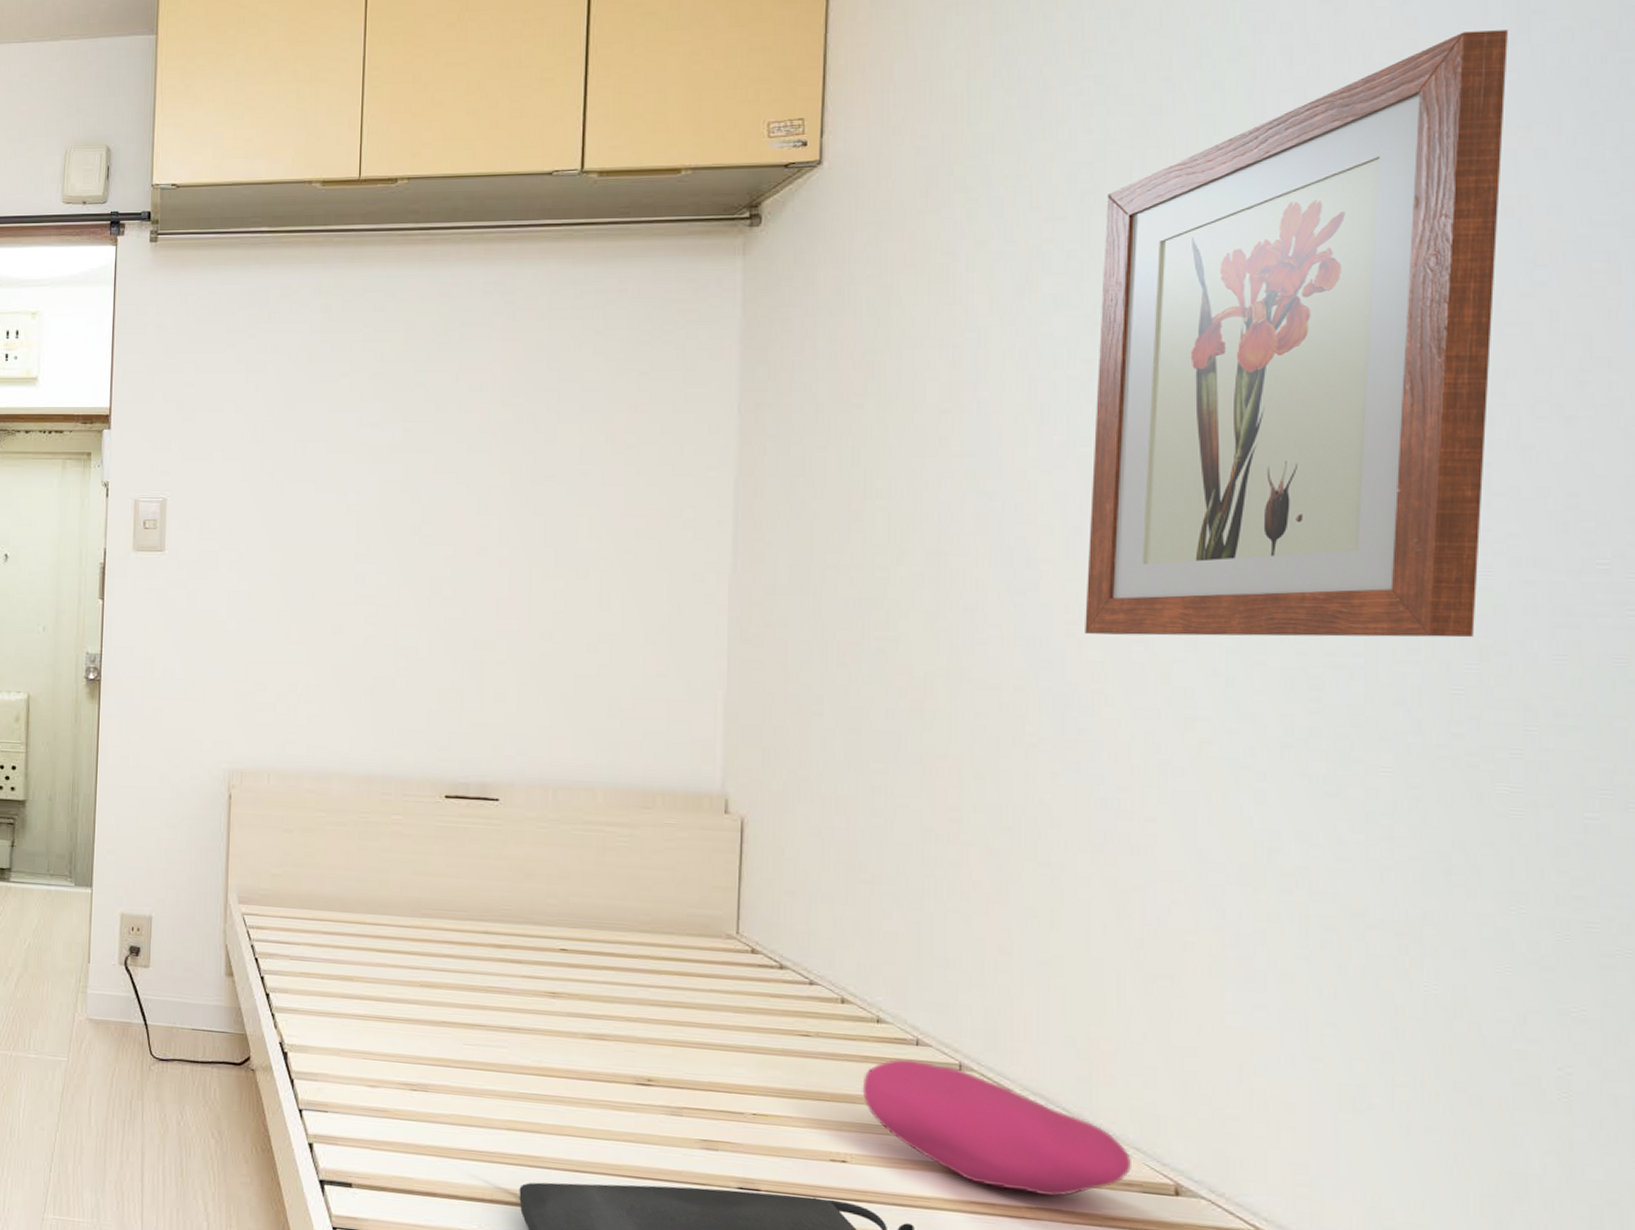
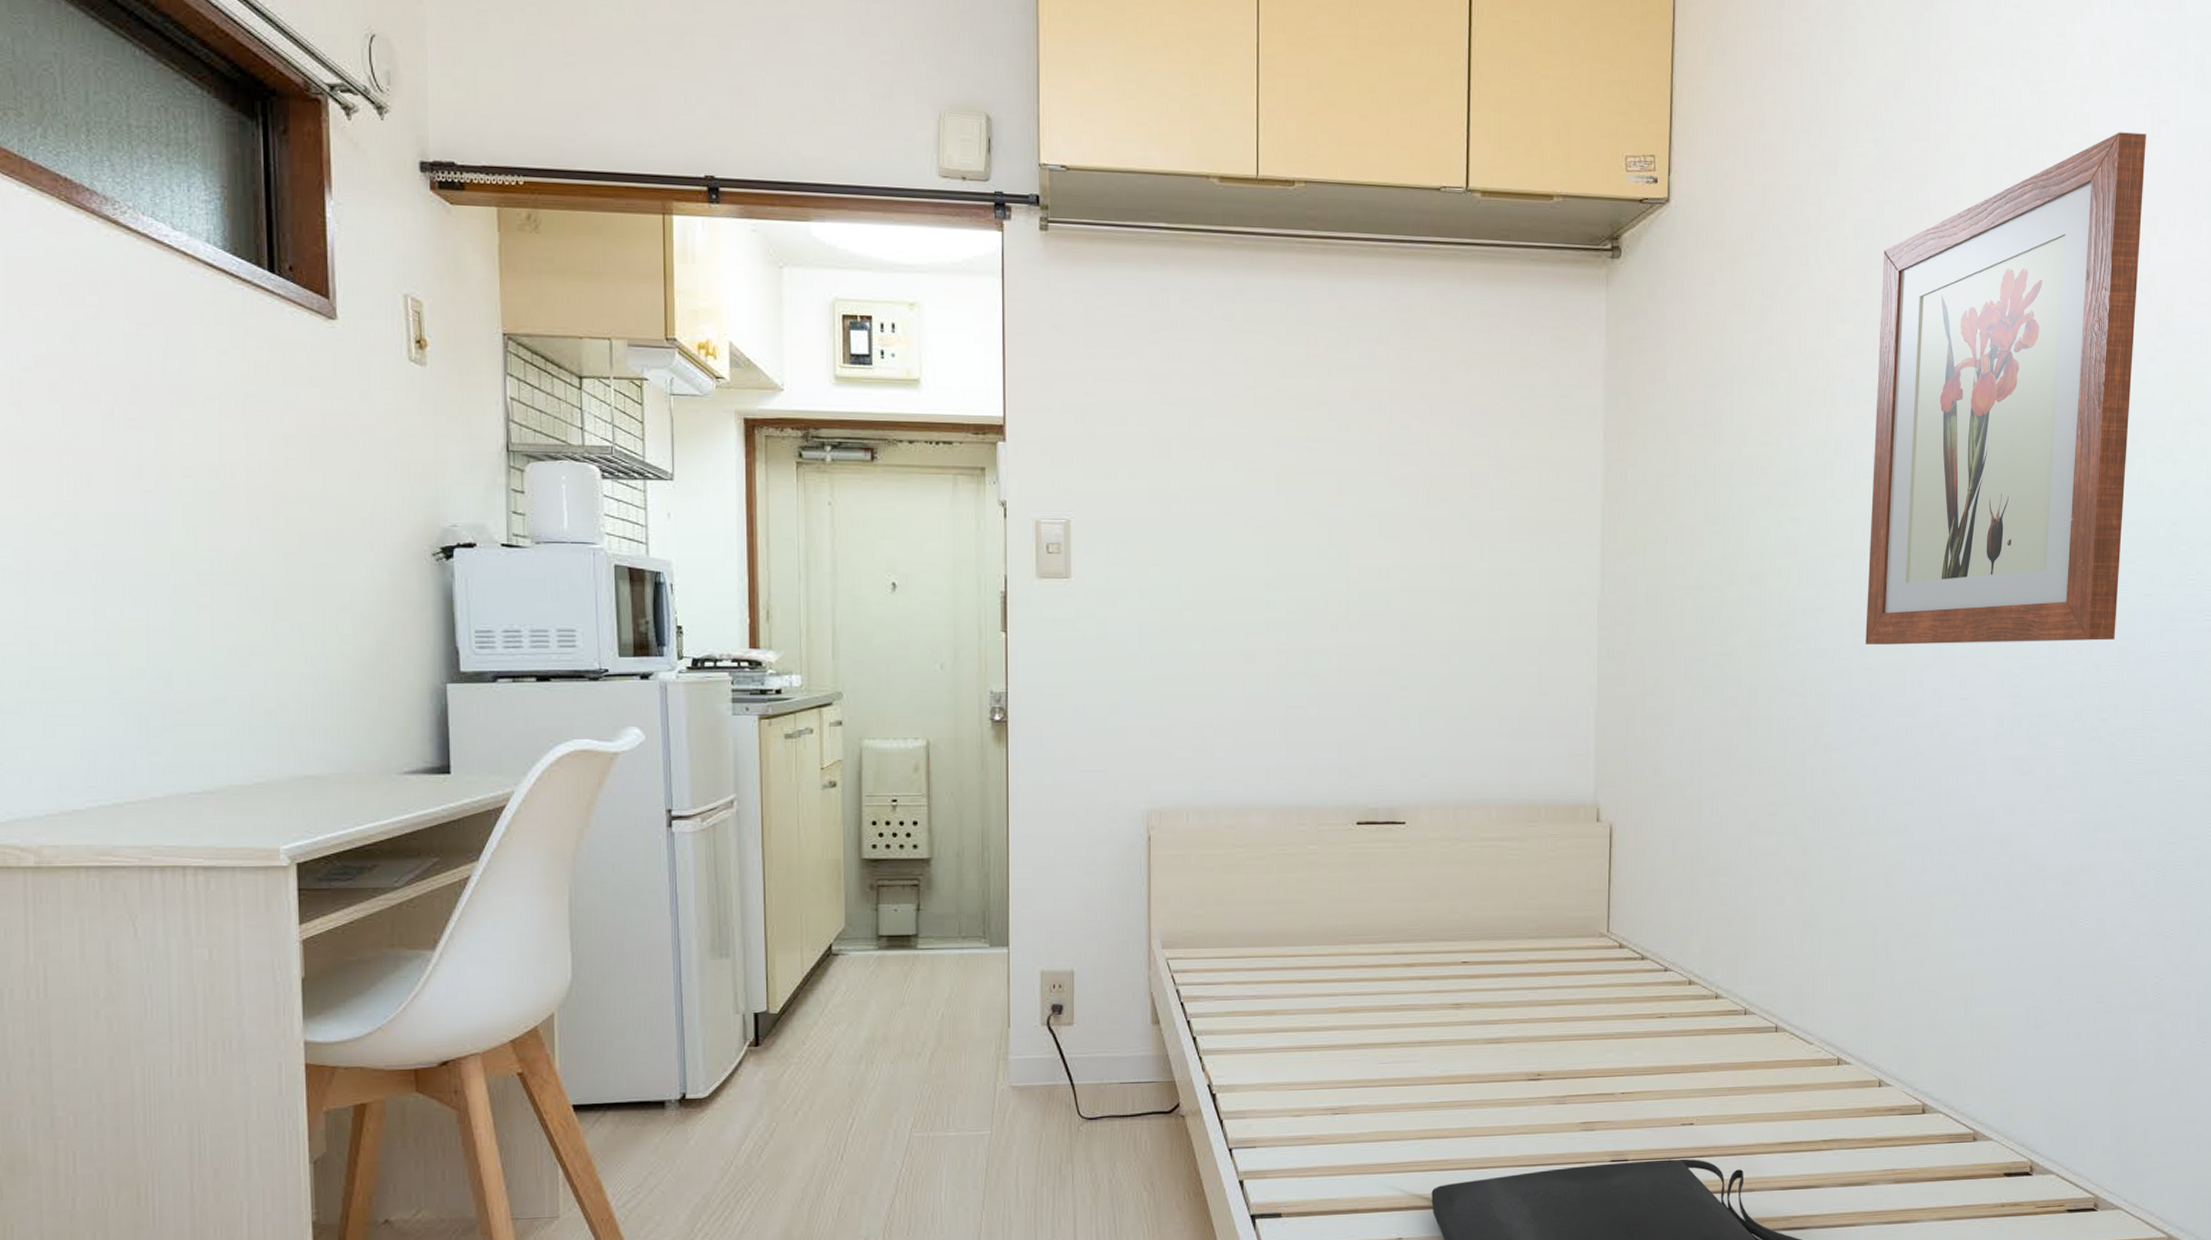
cushion: present [862,1059,1133,1197] -> none [1705,1029,1895,1129]

